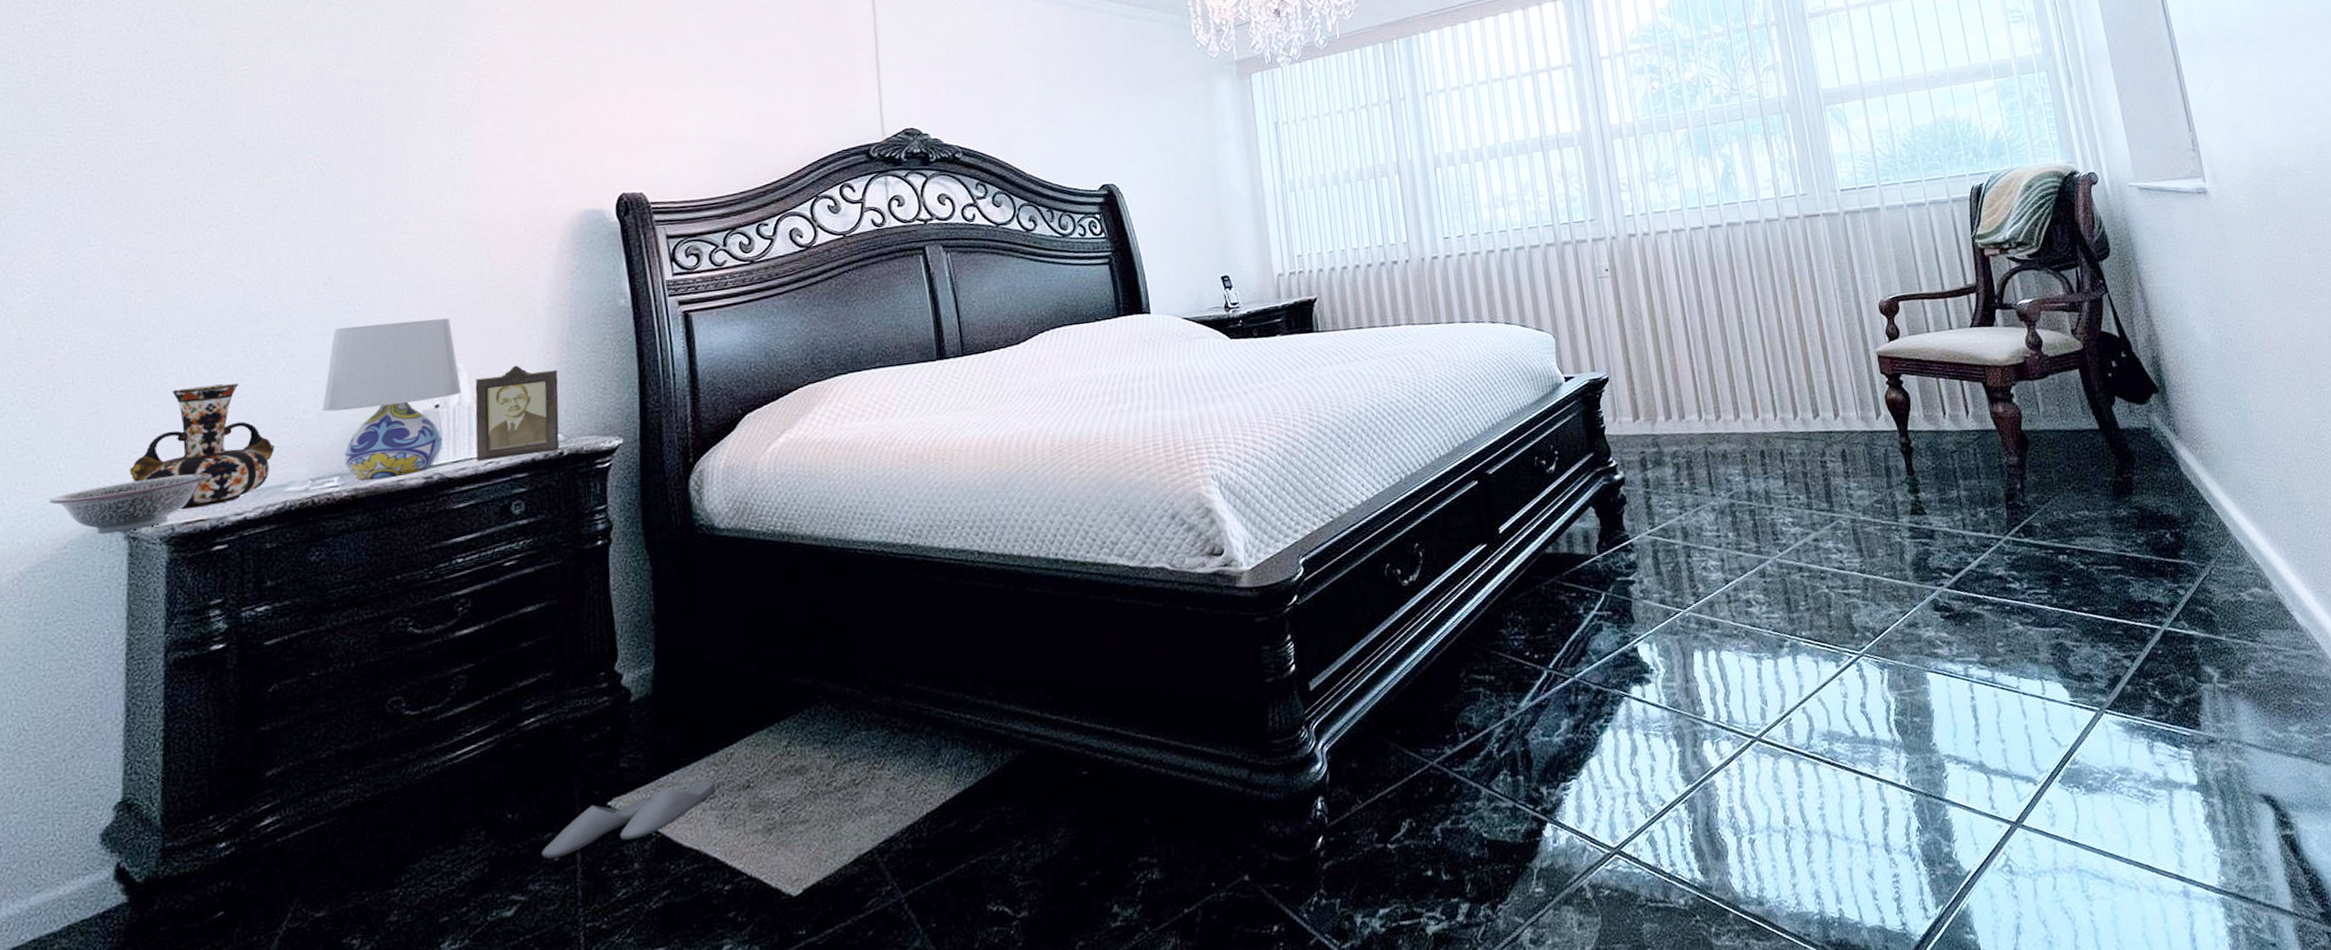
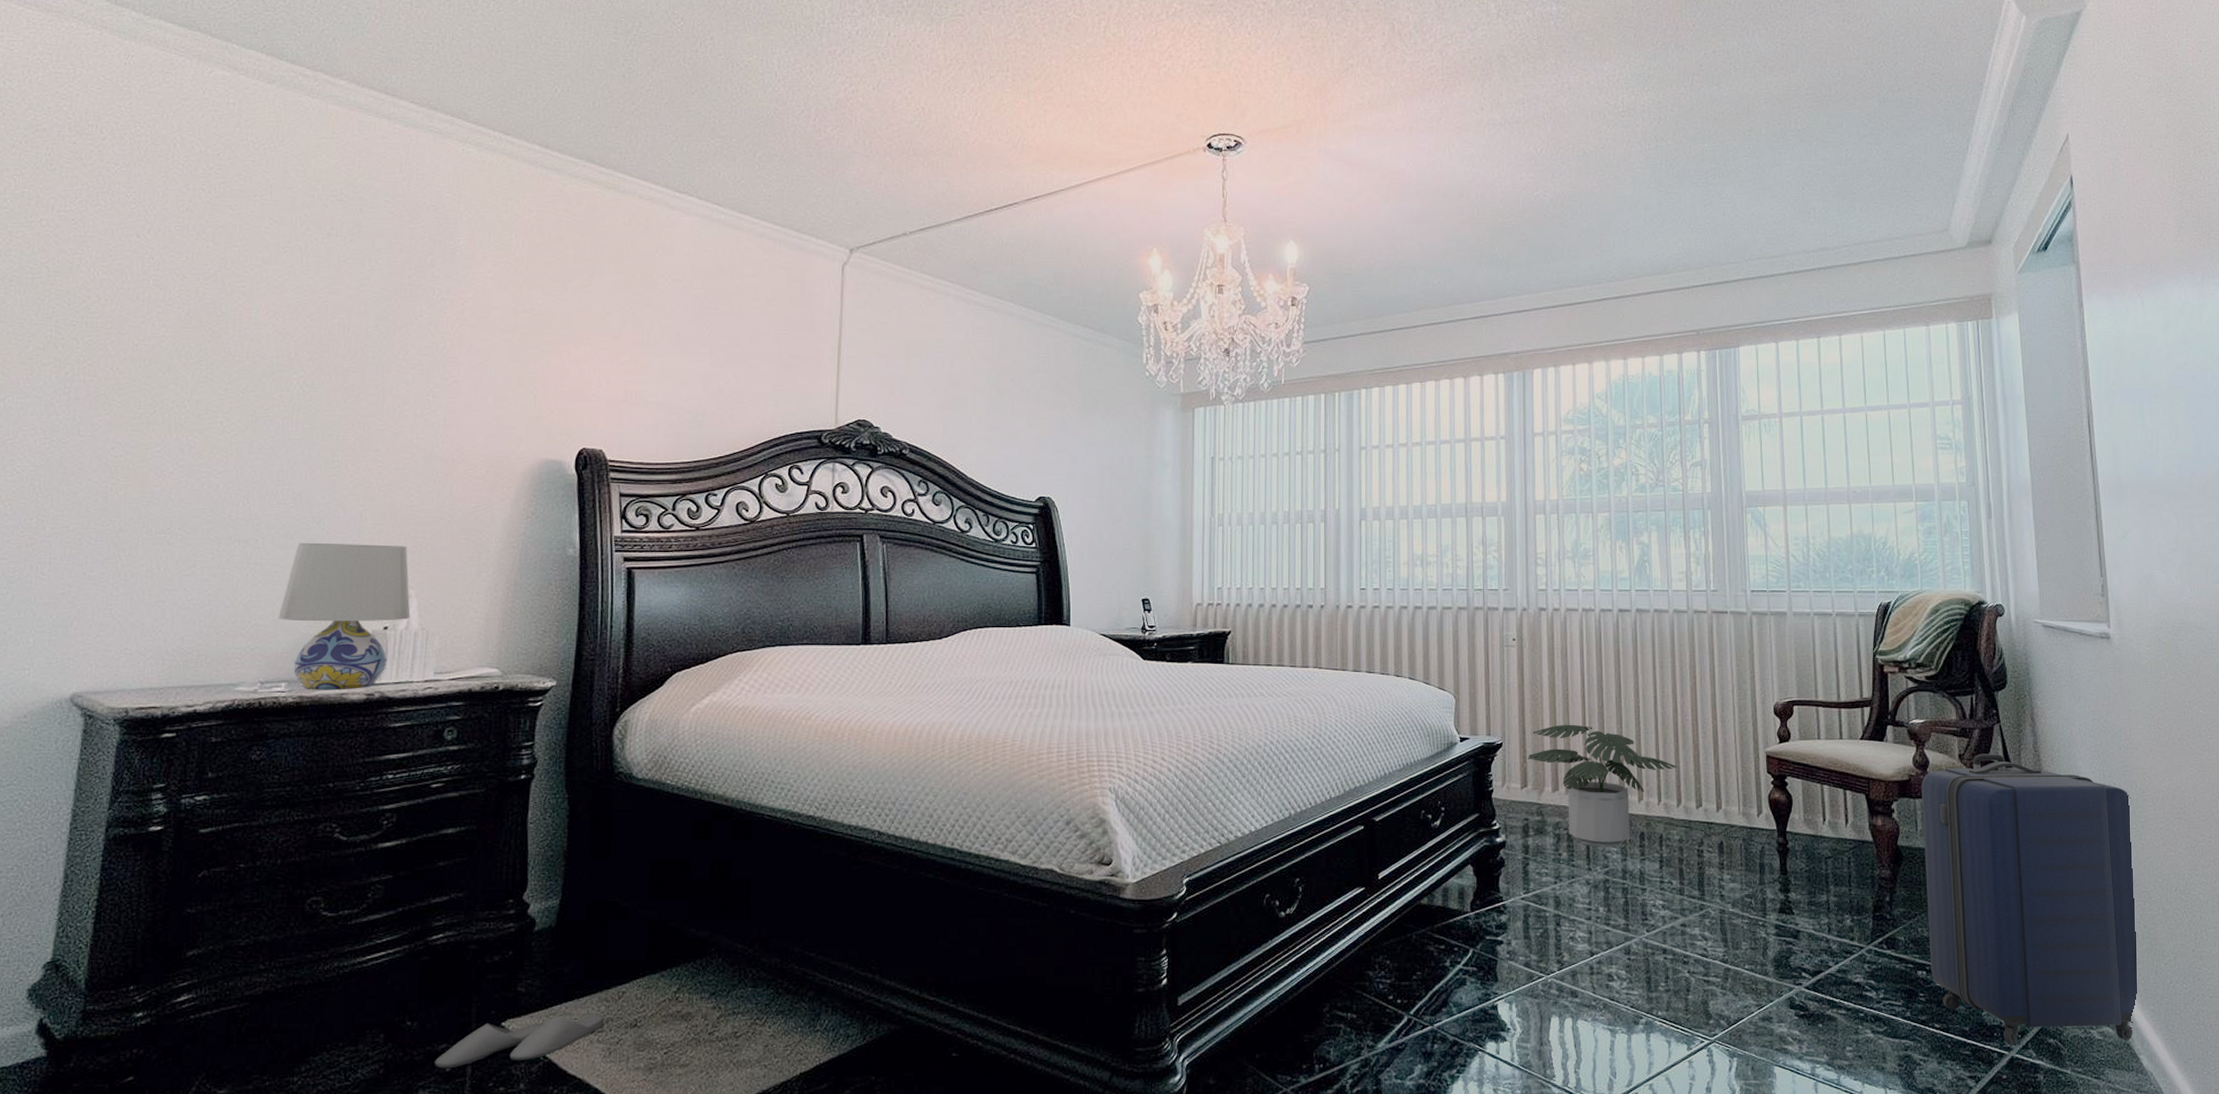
decorative bowl: present [48,472,213,535] -> none [14,661,170,709]
decorative vase: present [129,383,275,510] -> none [92,581,230,696]
photo frame: present [475,365,560,461] -> none [416,598,502,685]
potted plant: none [1636,348,1789,472] -> present [1528,724,1677,848]
suitcase: none [2037,324,2283,619] -> present [1921,754,2137,1045]

